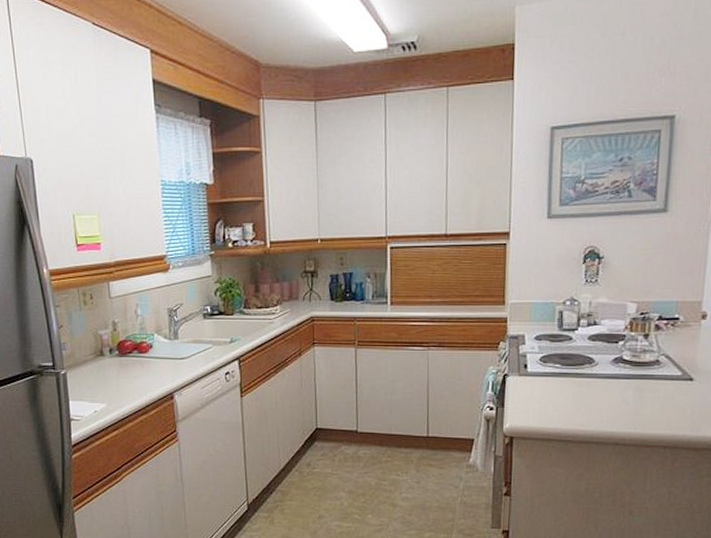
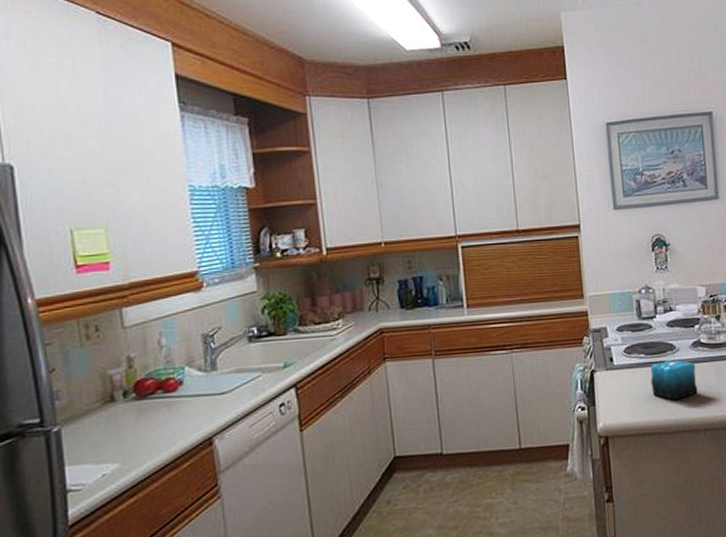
candle: none [563,369,614,413] -> present [650,356,698,401]

